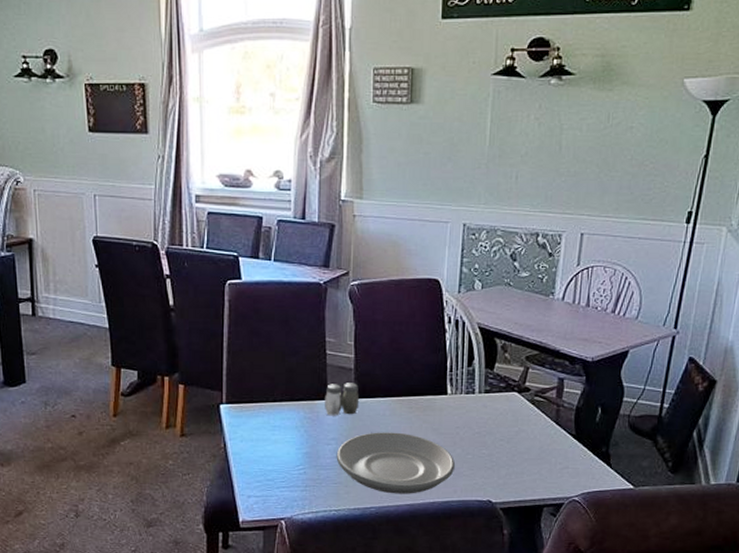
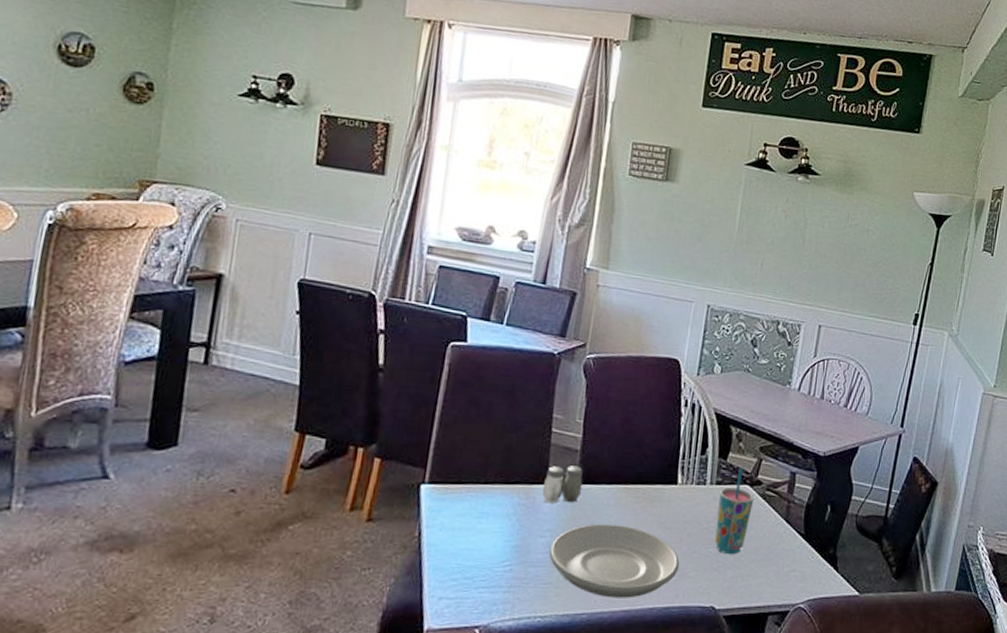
cup: none [487,377,523,455] -> present [714,468,755,555]

